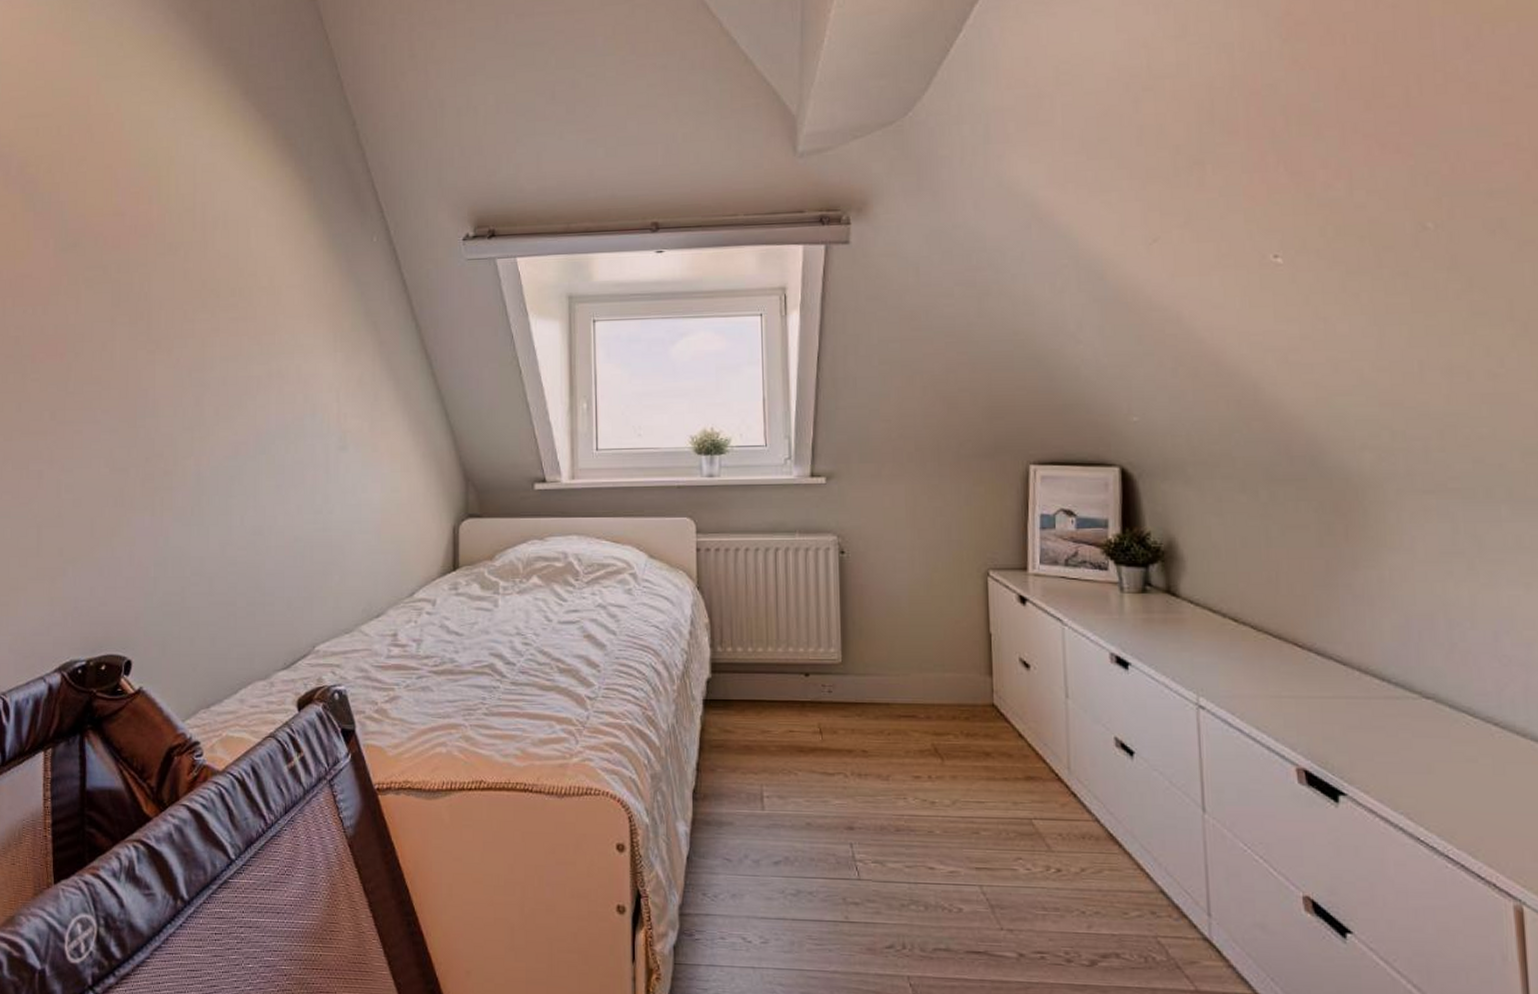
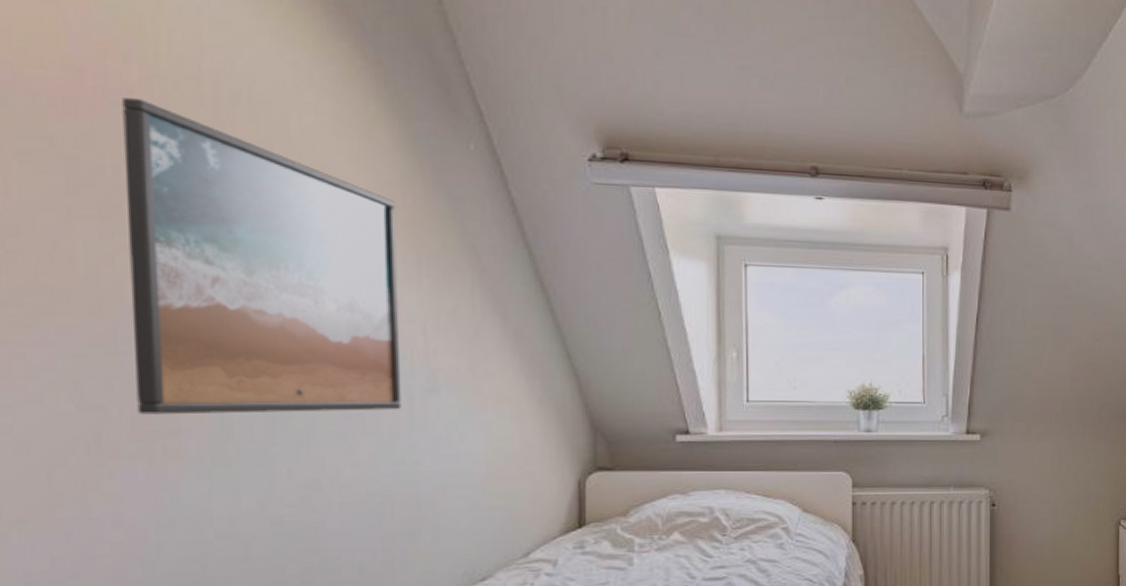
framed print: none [146,231,320,475] -> present [122,98,402,415]

